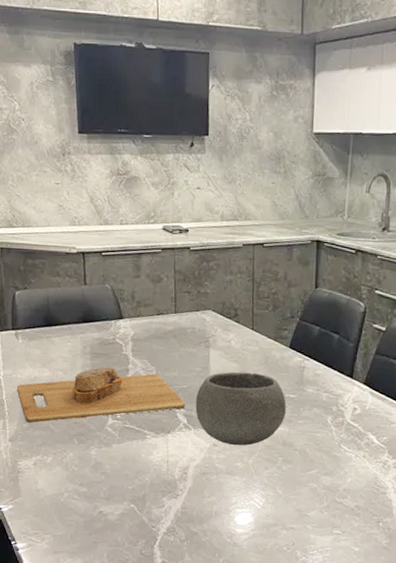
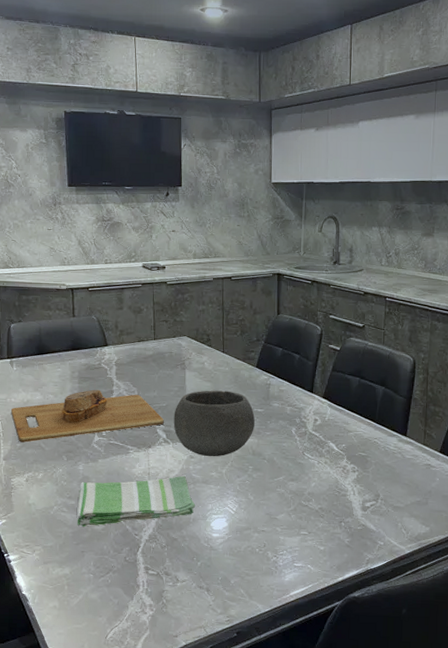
dish towel: none [89,465,218,516] -> present [77,476,195,527]

